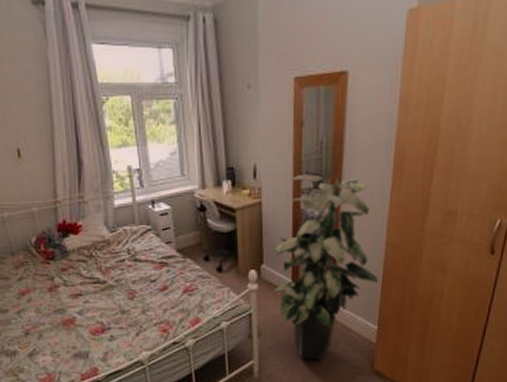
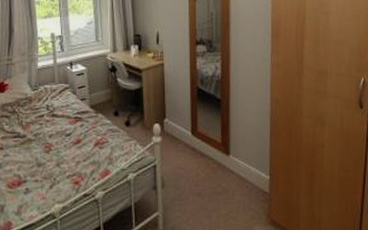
indoor plant: present [274,174,379,360] -> none [176,40,267,211]

